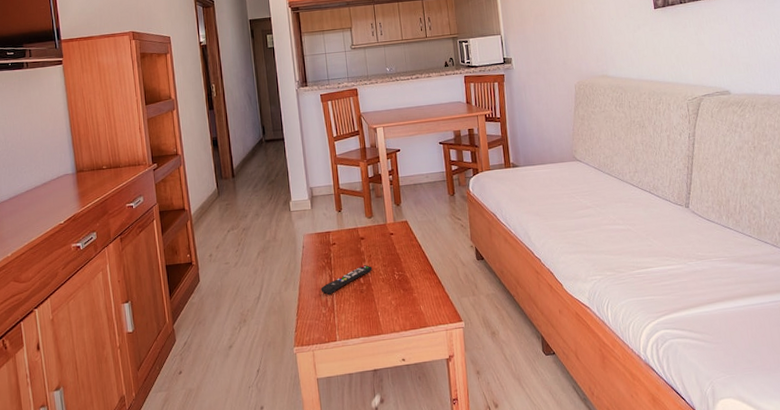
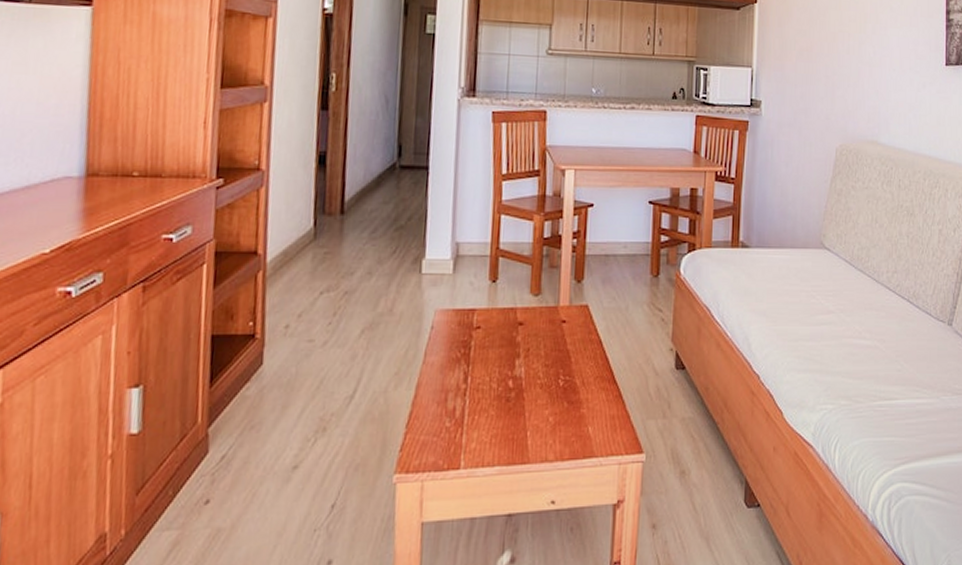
remote control: present [320,265,372,295] -> none [448,362,529,400]

